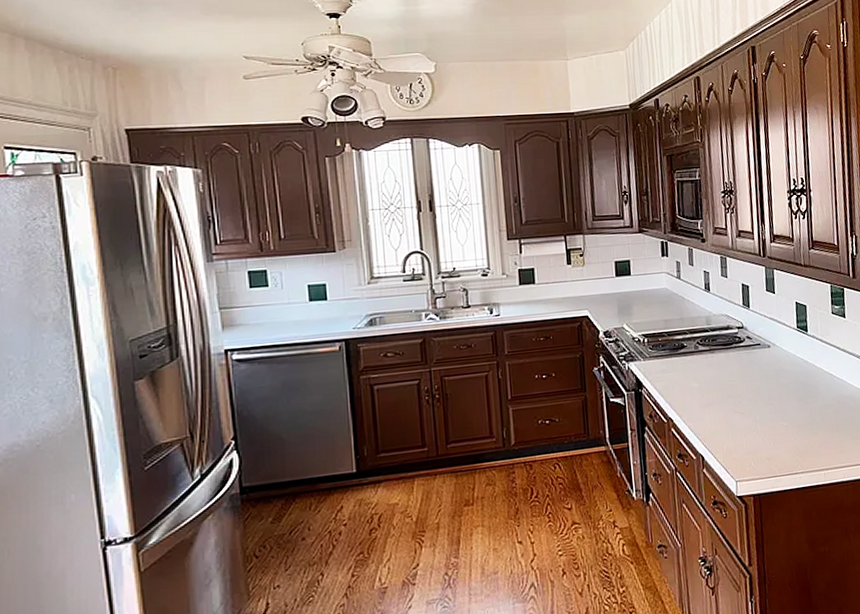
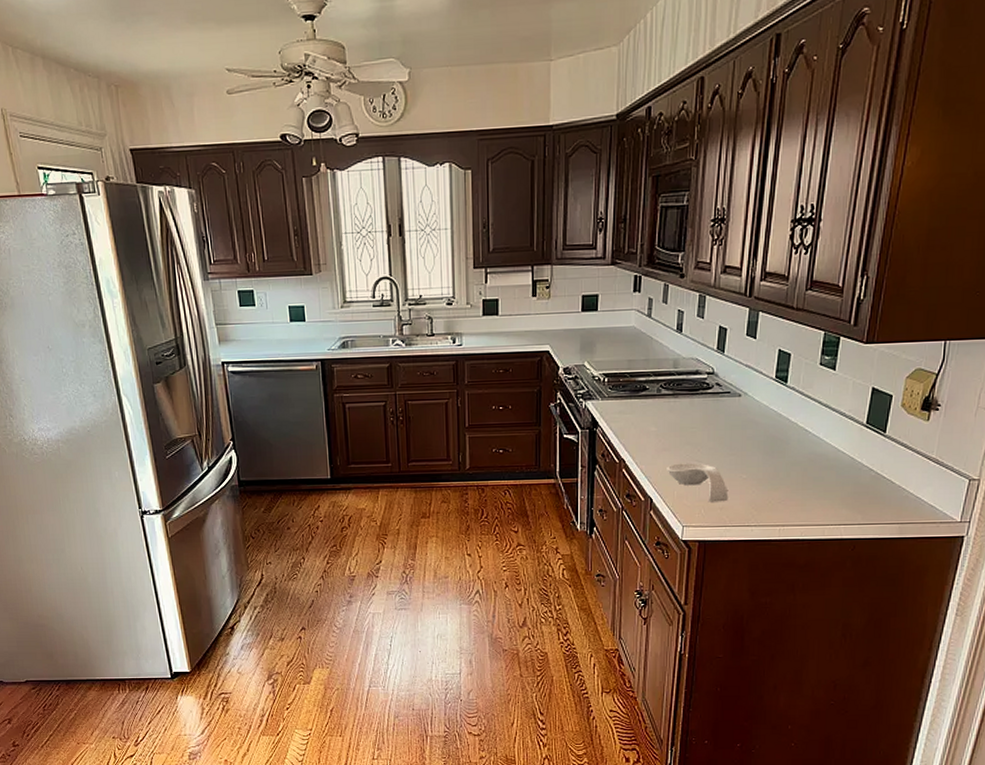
spoon rest: none [713,415,774,454] -> present [667,463,729,502]

